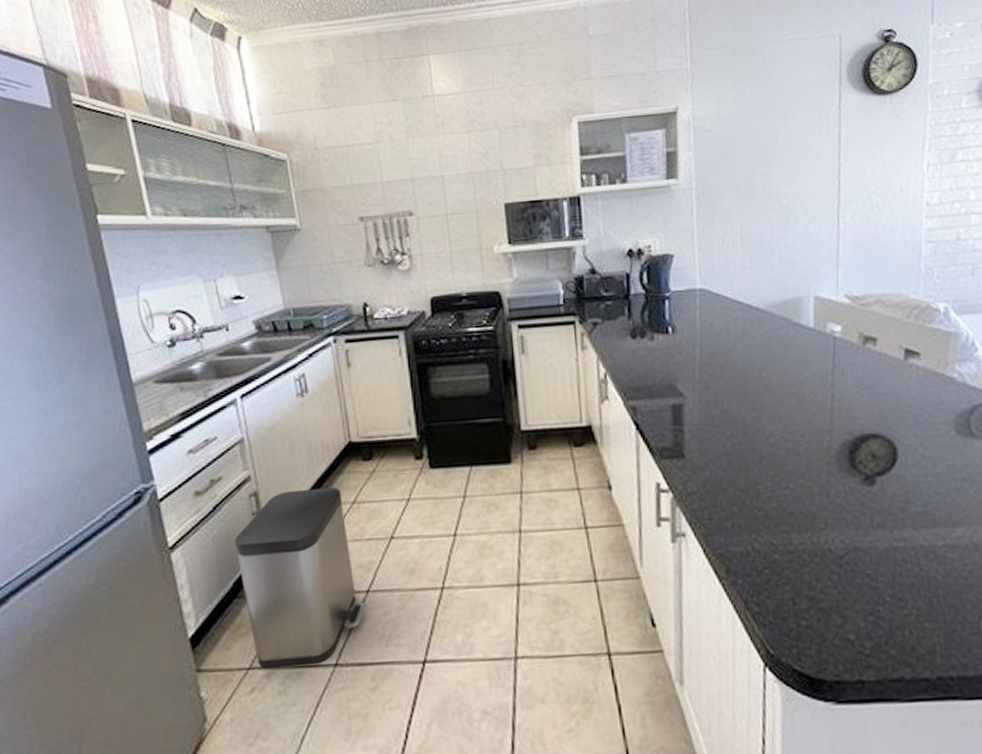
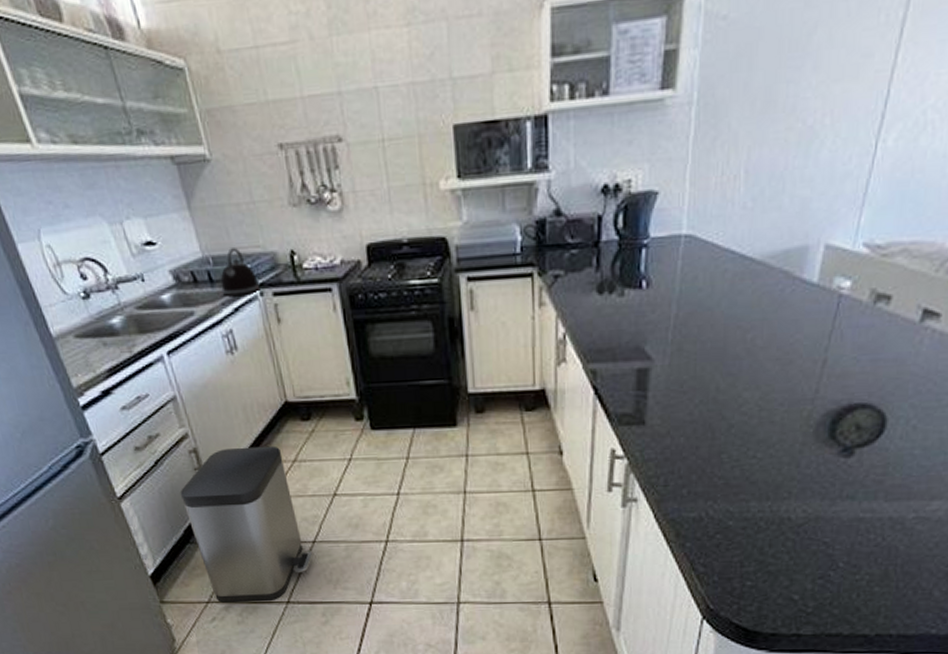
kettle: none [298,301,334,344] -> present [220,248,260,297]

